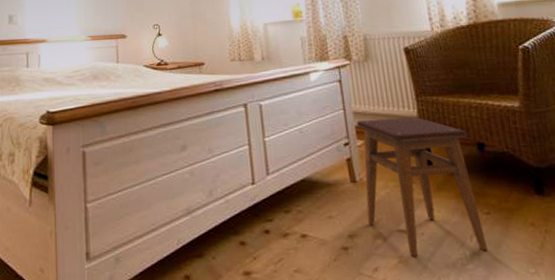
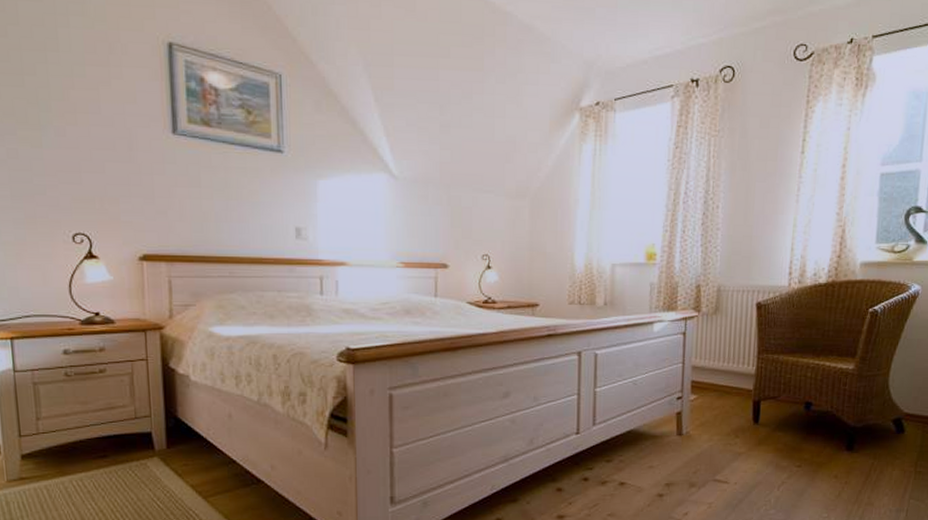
stool: present [357,117,487,257] -> none [686,374,798,503]

